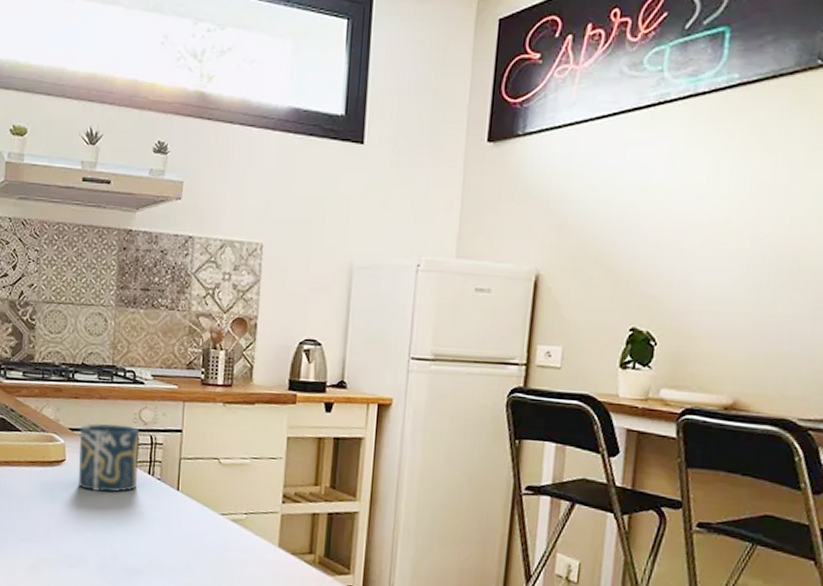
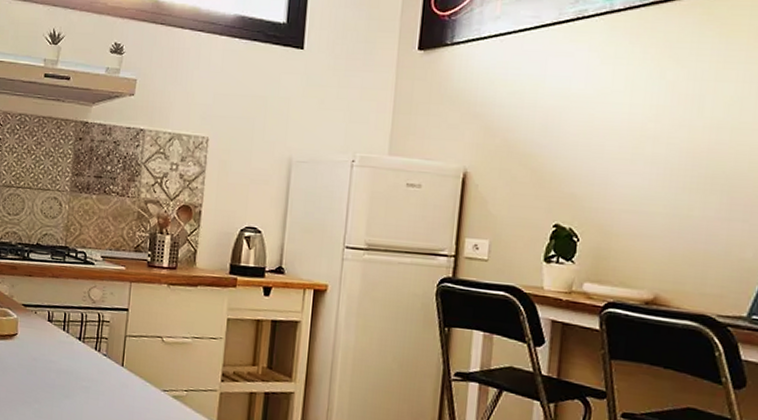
cup: present [79,424,140,493] -> none [29,300,89,367]

